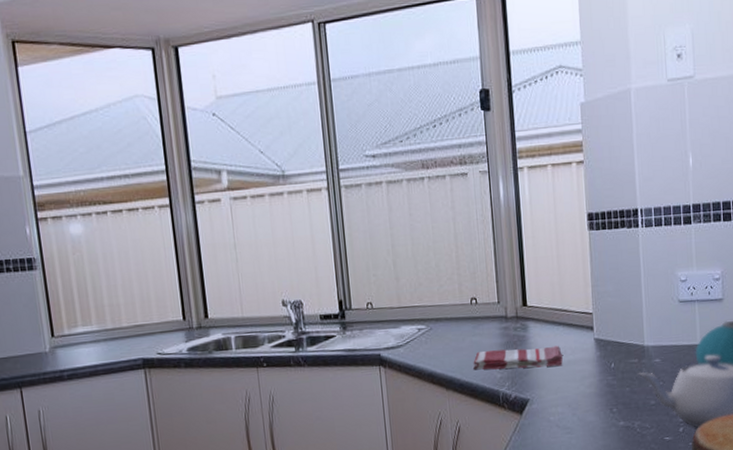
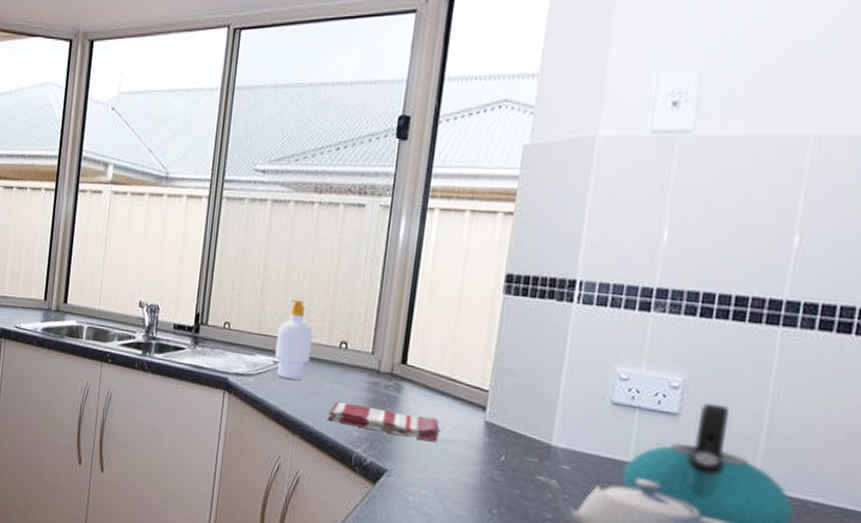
soap bottle: none [416,269,449,342] -> present [275,299,313,380]

